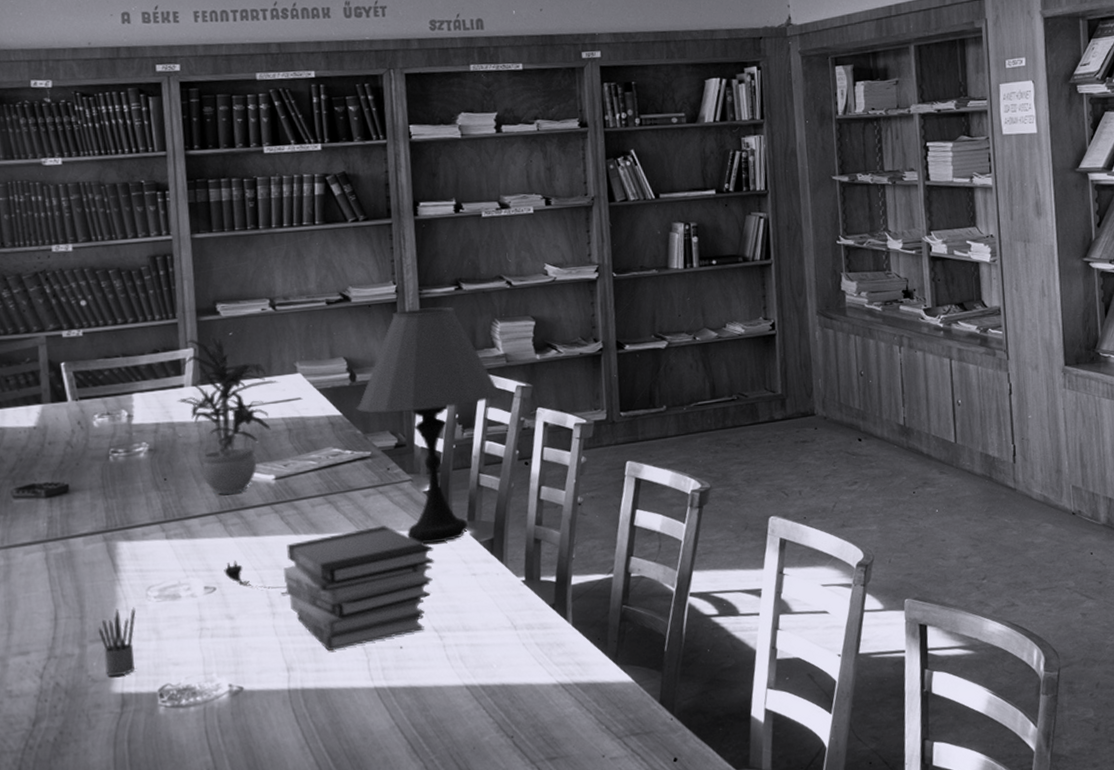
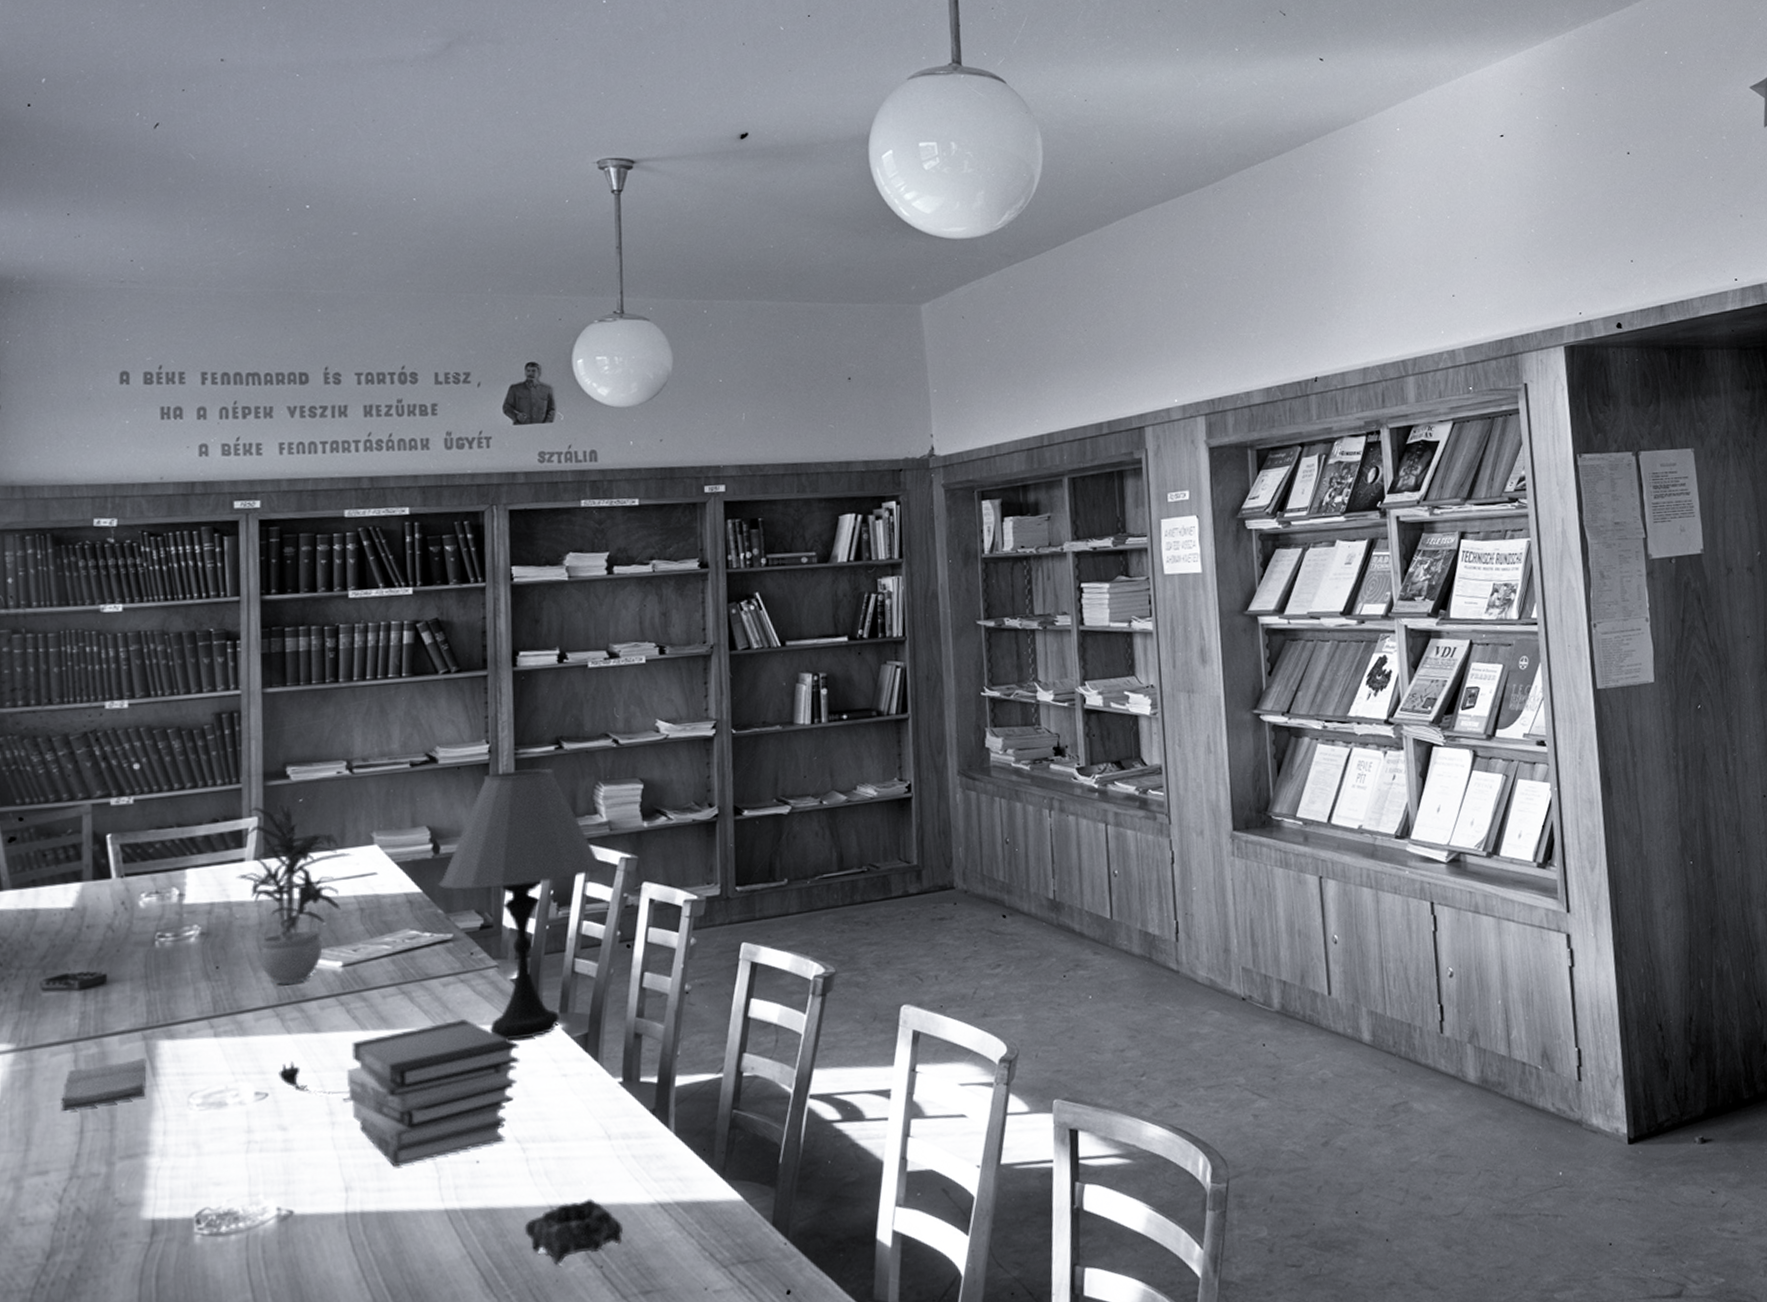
diary: none [36,555,110,602] -> present [61,1057,147,1112]
pencil box: present [98,607,136,677] -> none [129,1117,175,1200]
ashtray: none [444,679,530,735] -> present [524,1198,624,1265]

